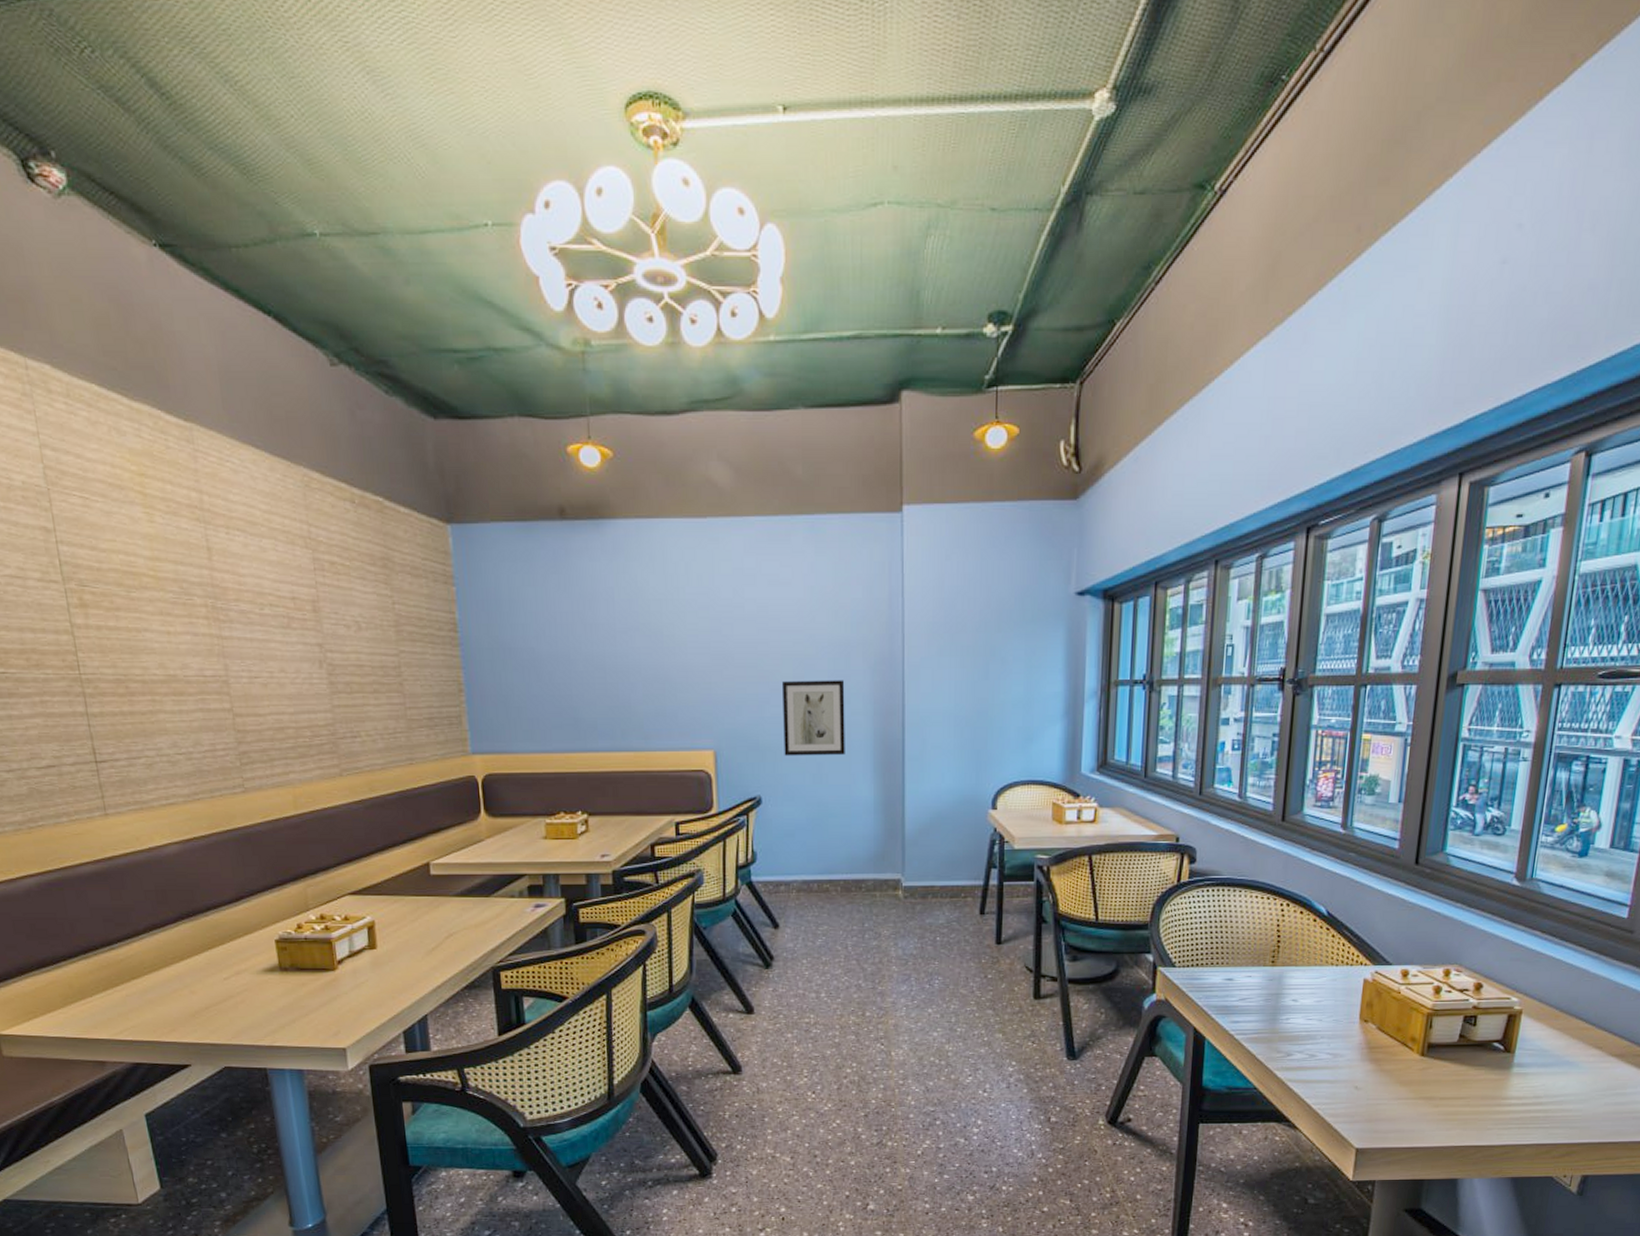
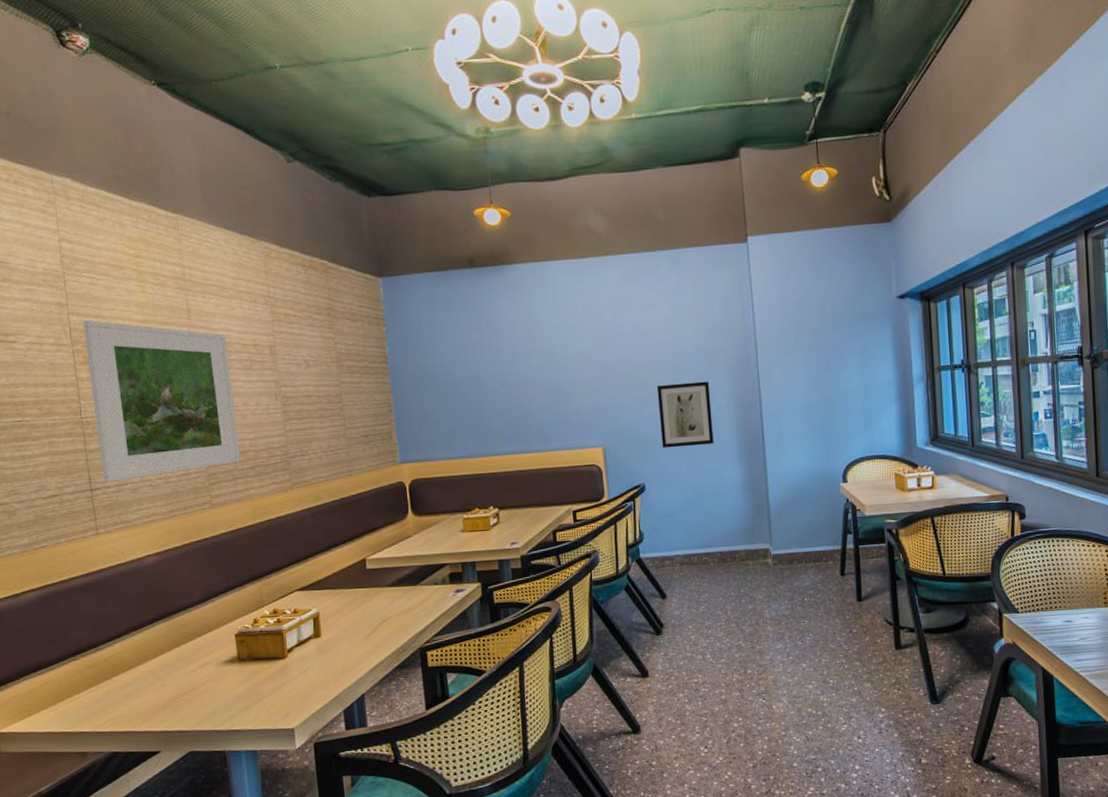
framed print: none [76,551,278,754] -> present [83,319,240,482]

